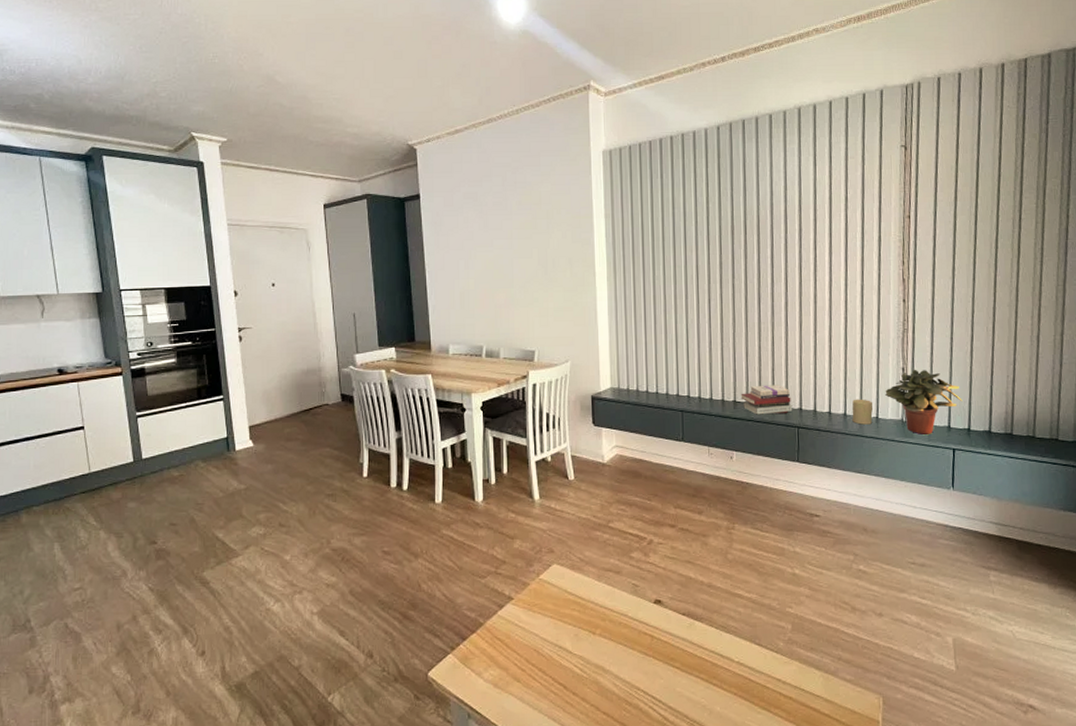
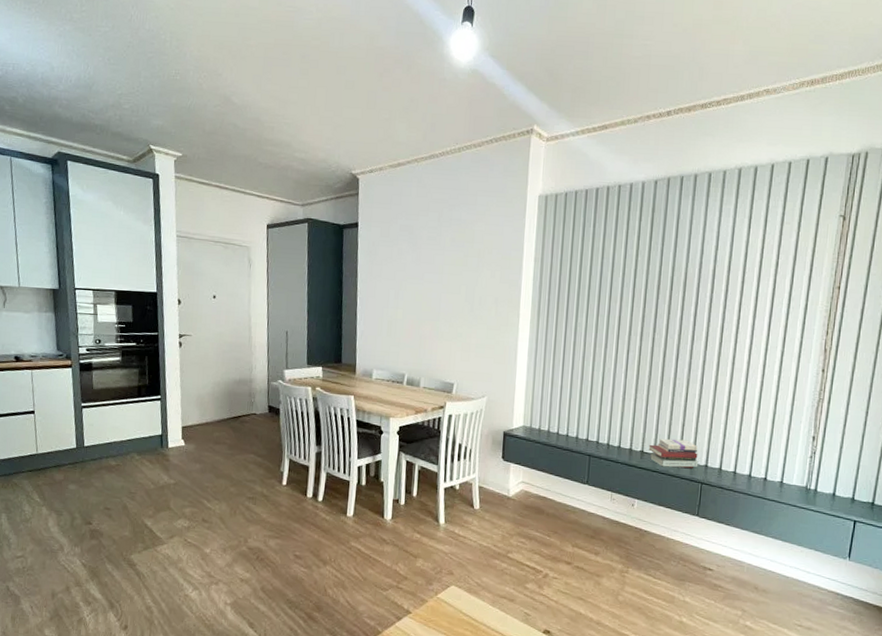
candle: present [852,399,873,425] -> none [756,461,778,488]
potted plant: present [885,369,962,434] -> none [792,439,870,504]

